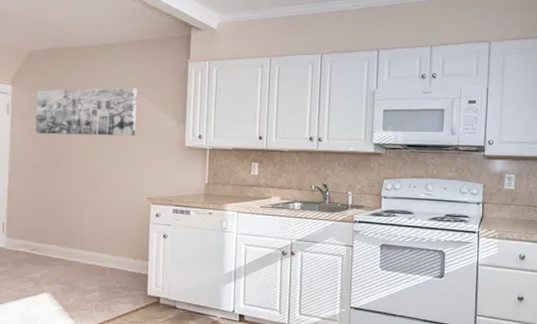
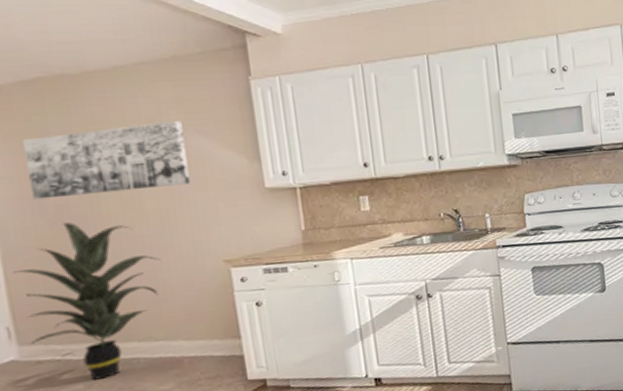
indoor plant: none [13,153,105,273] -> present [12,222,160,380]

